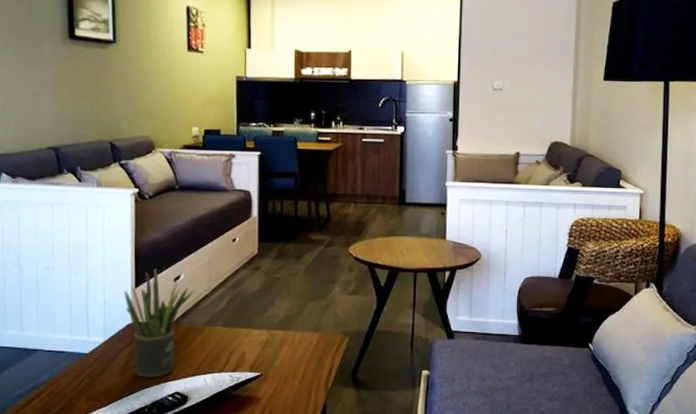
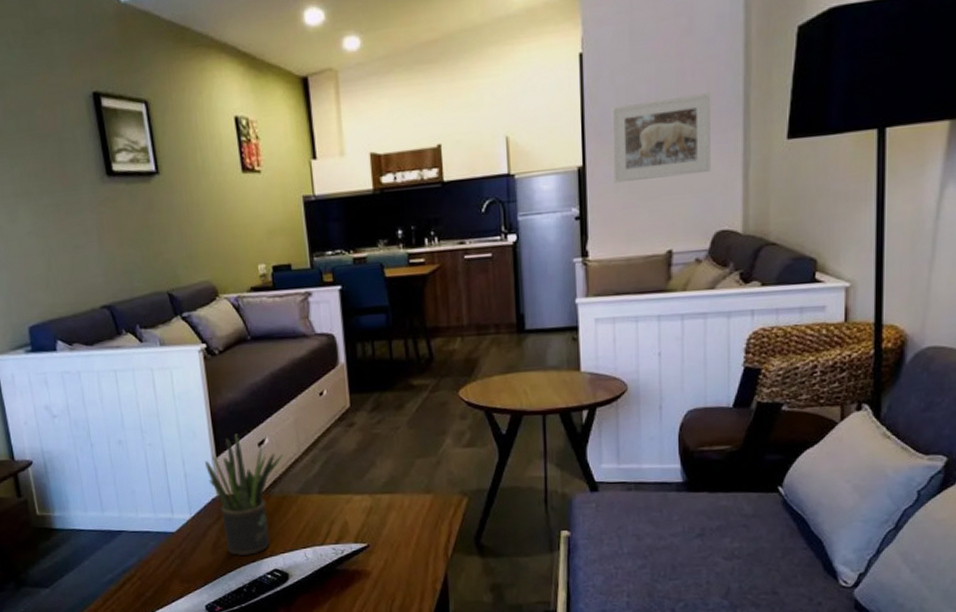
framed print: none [480,39,553,98] -> present [611,93,712,184]

